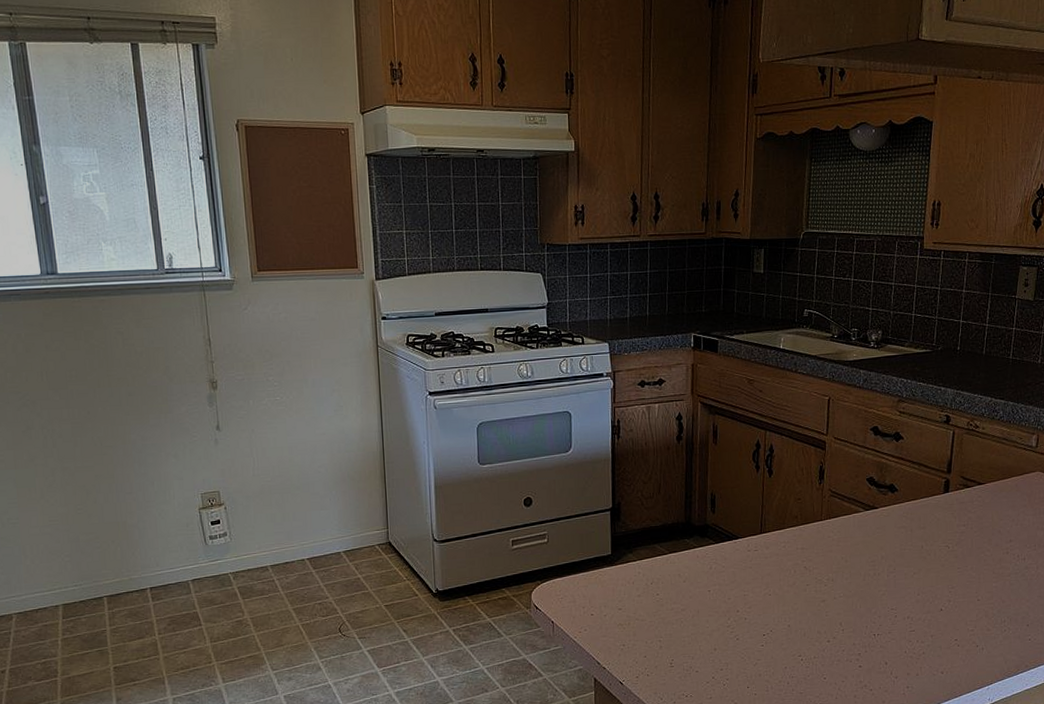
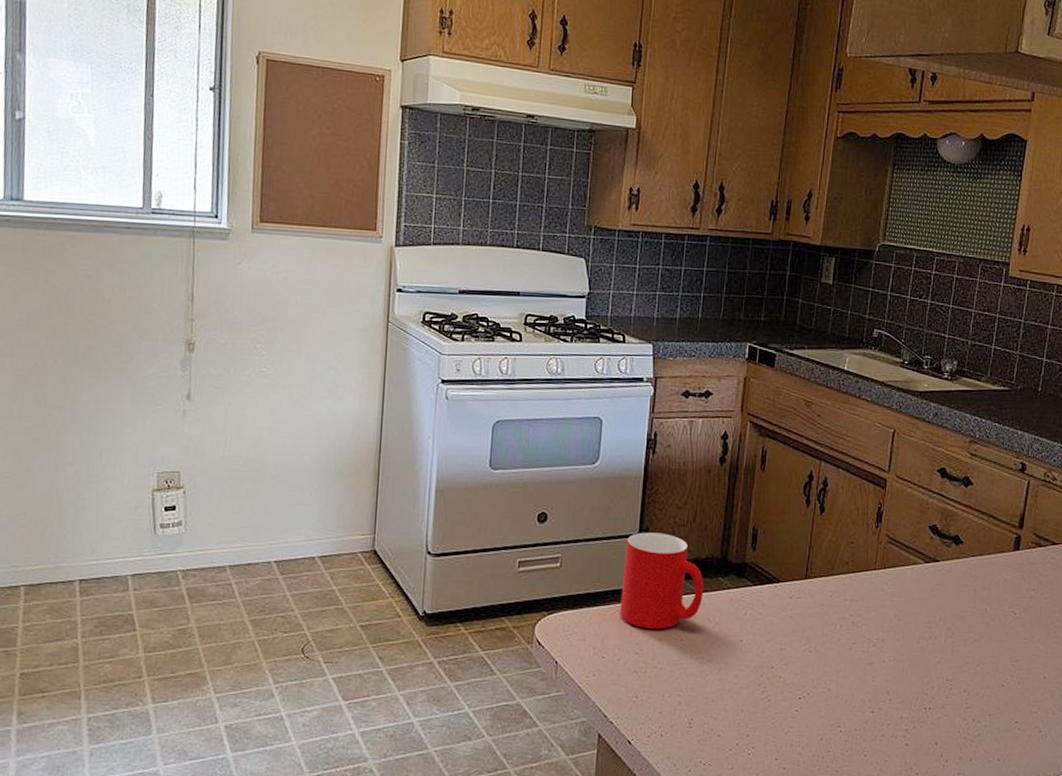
cup: none [602,505,673,588] -> present [620,532,704,630]

